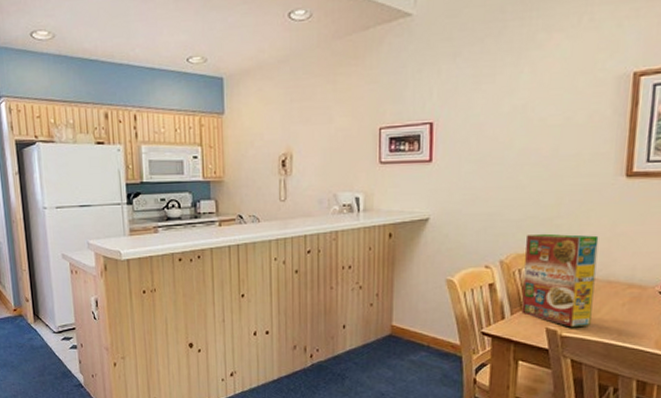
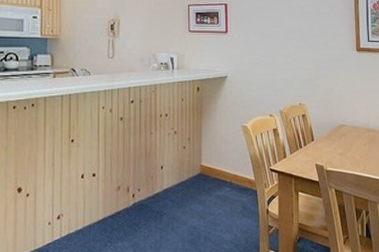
cereal box: present [521,233,599,328] -> none [297,90,345,163]

